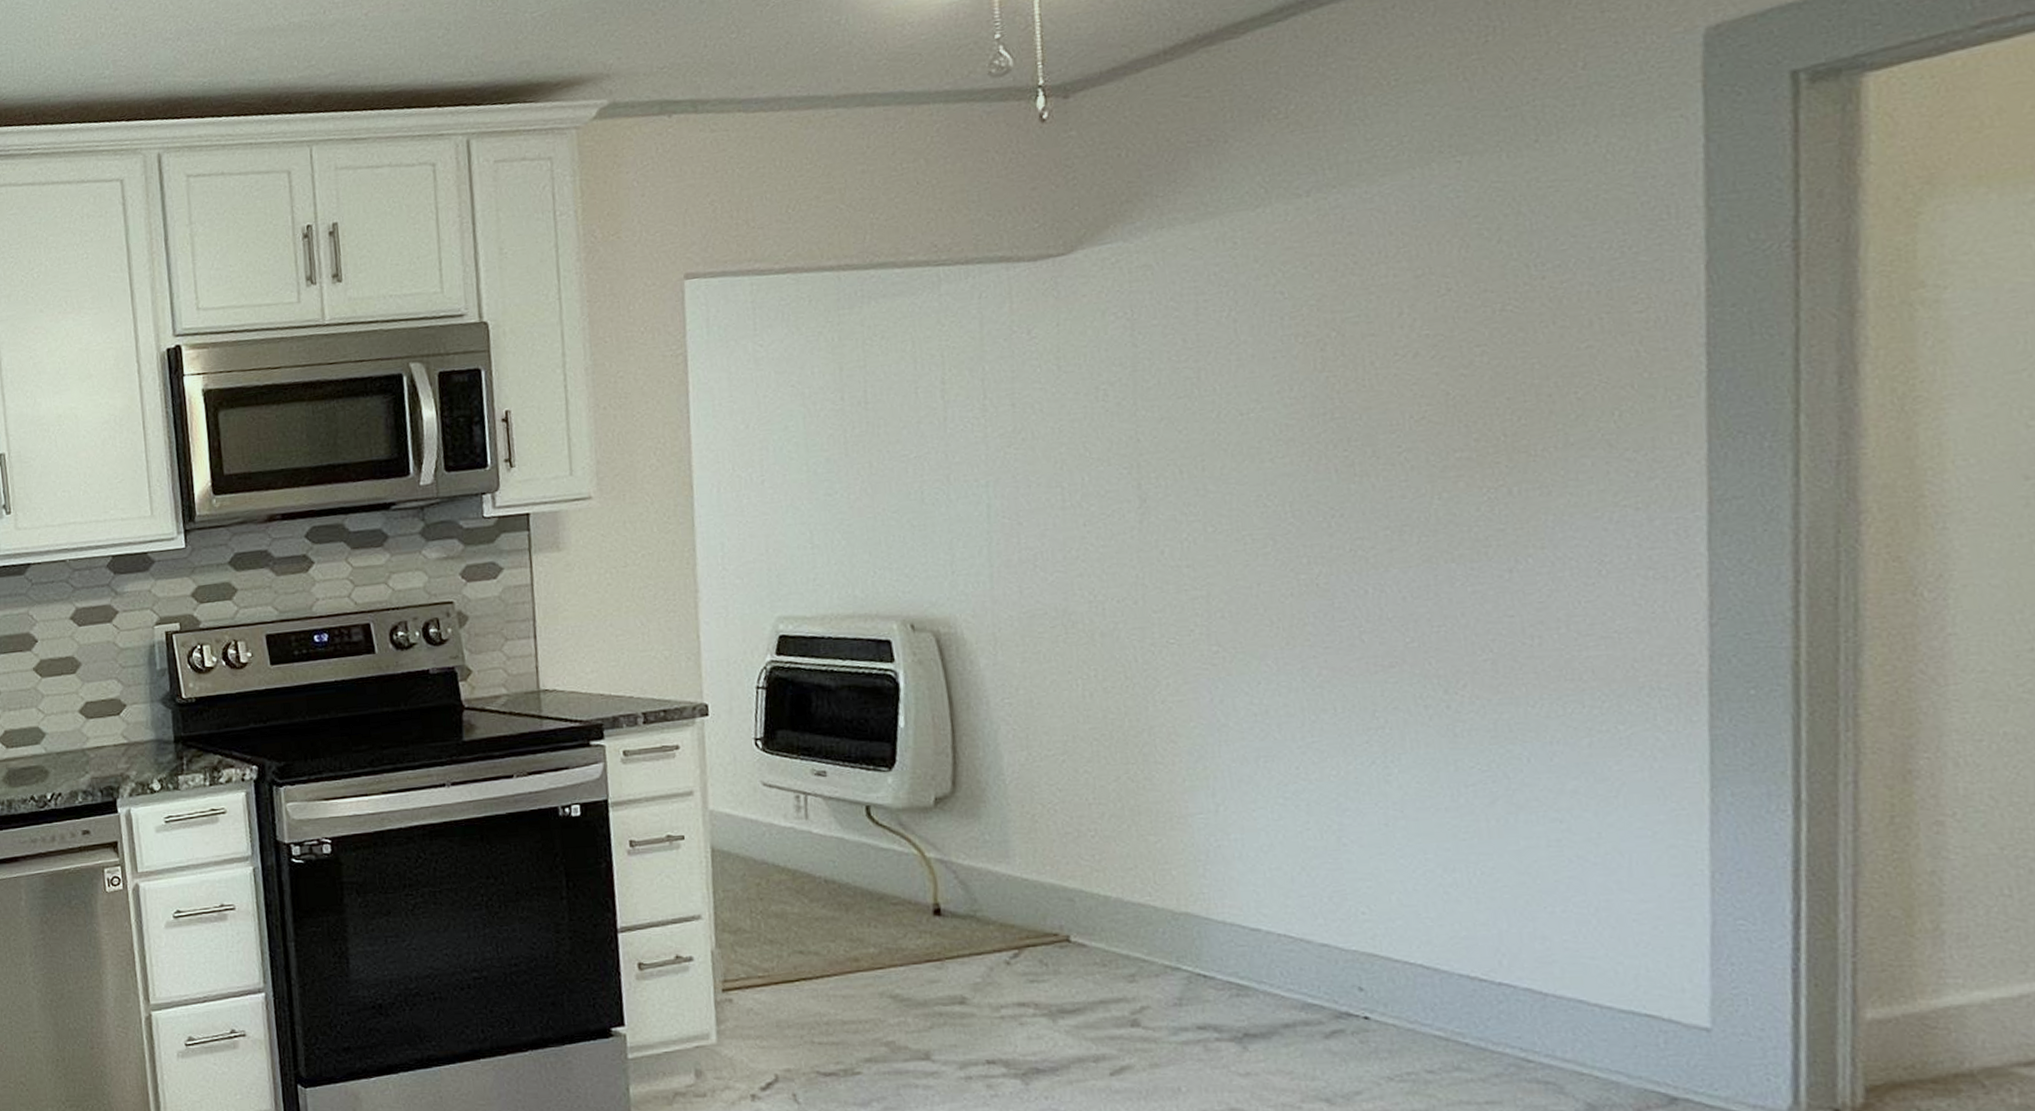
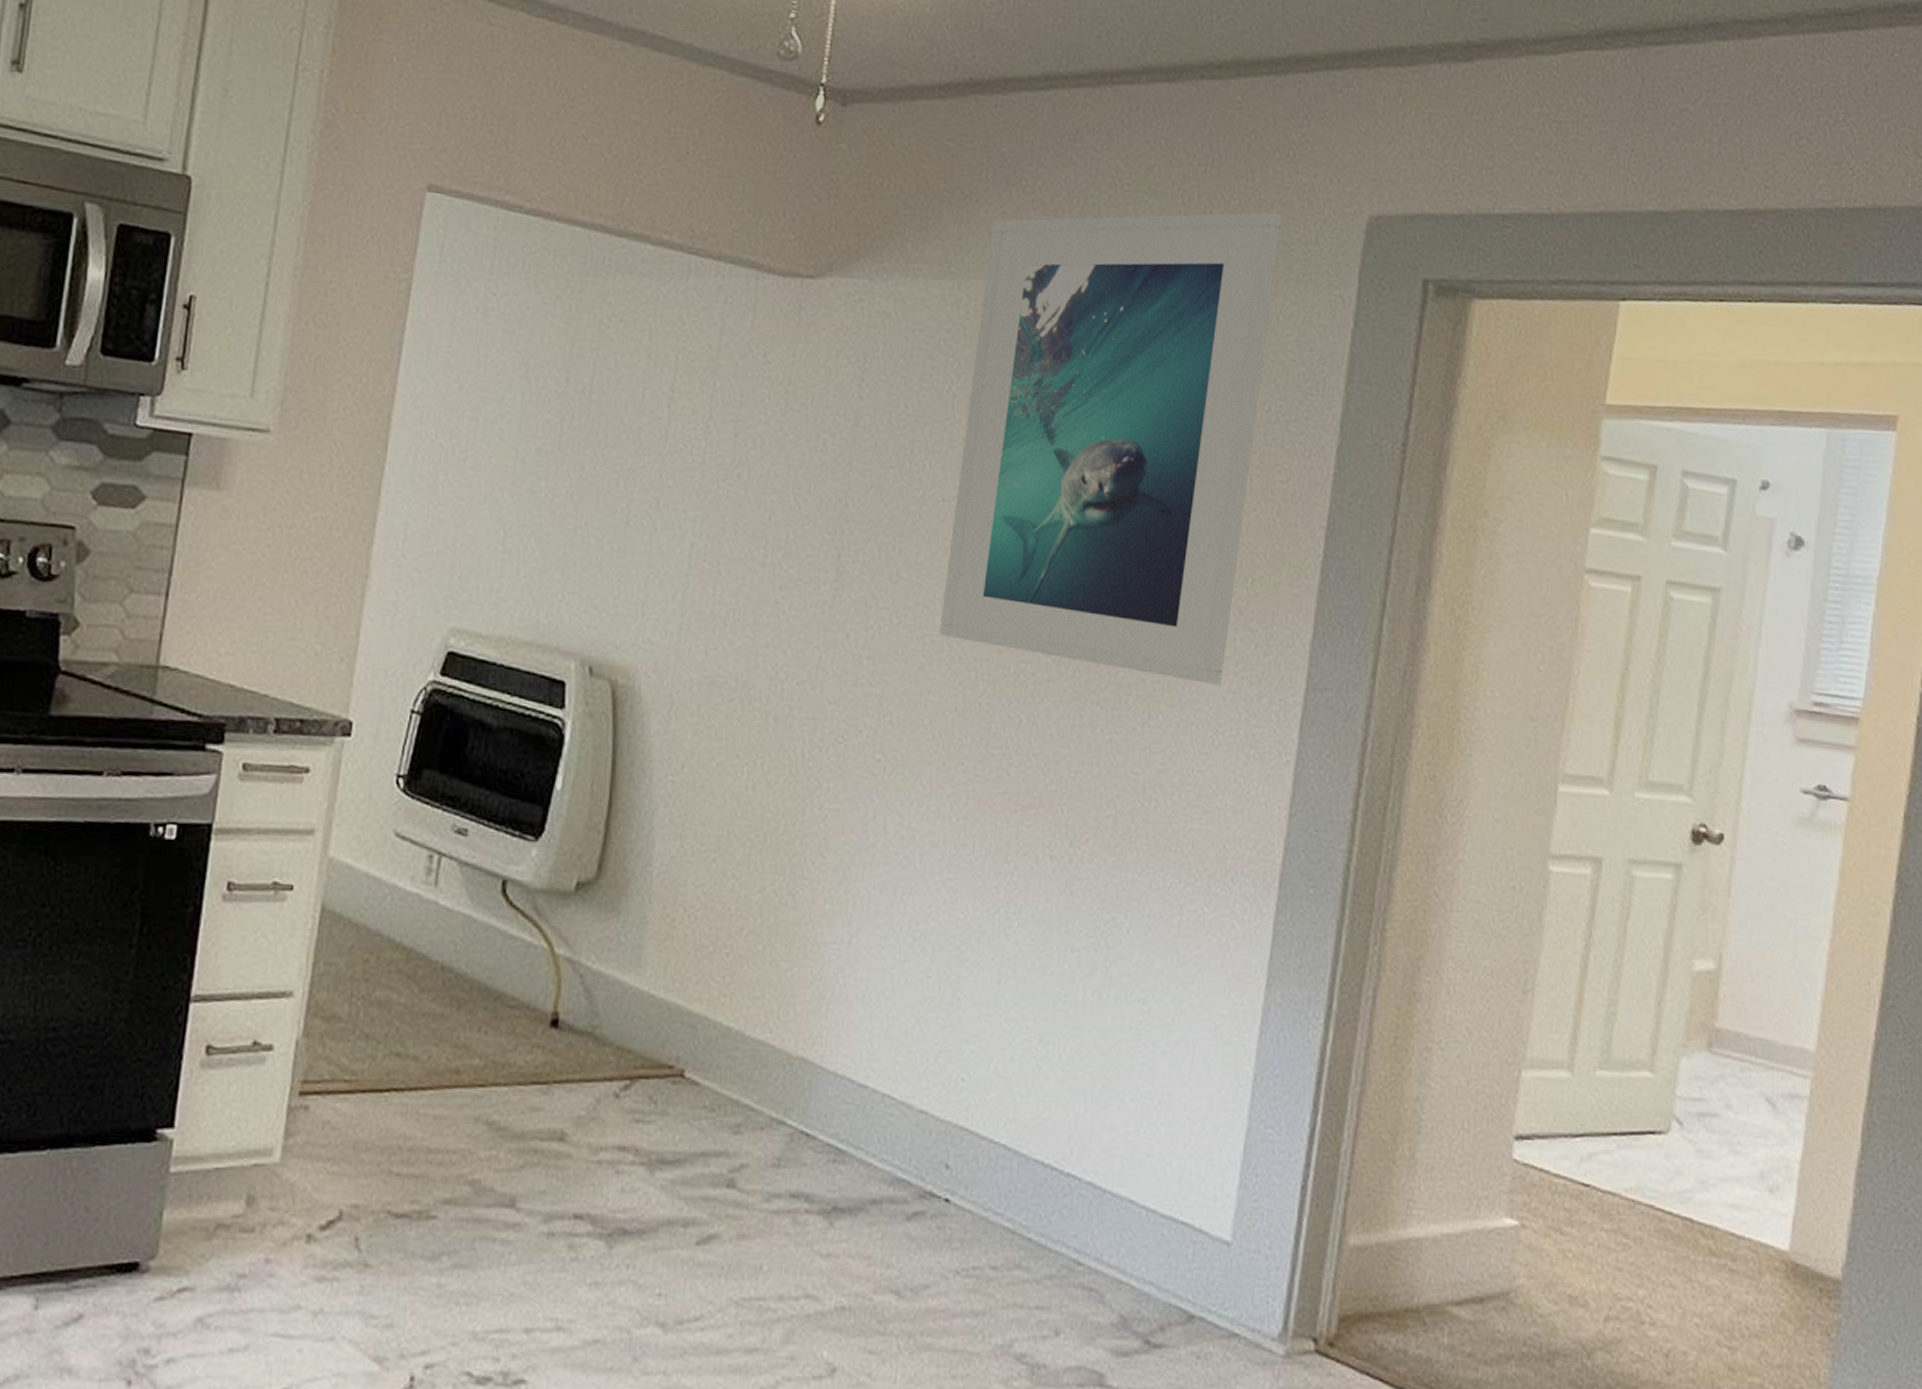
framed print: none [1246,57,1600,534] -> present [939,212,1282,685]

